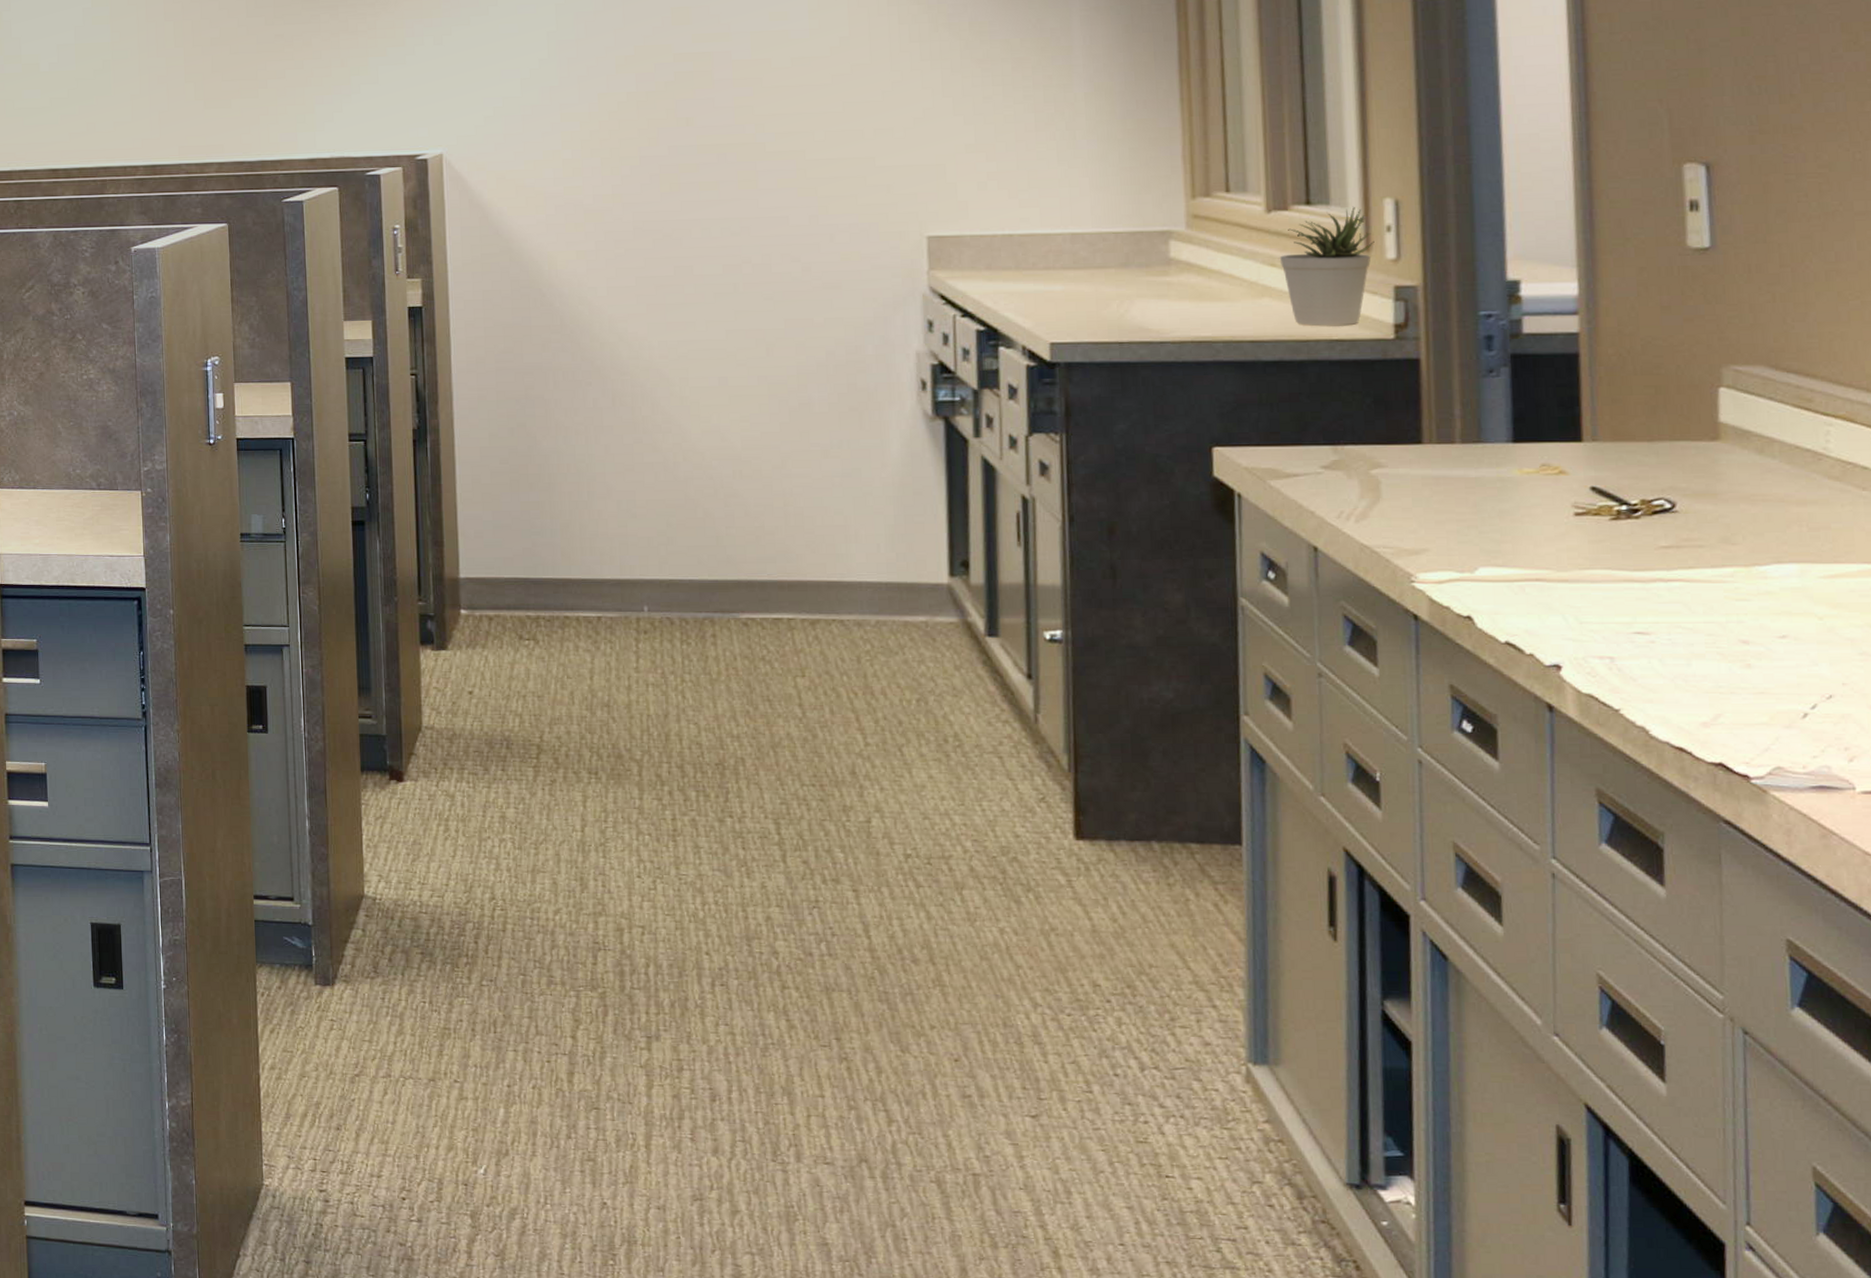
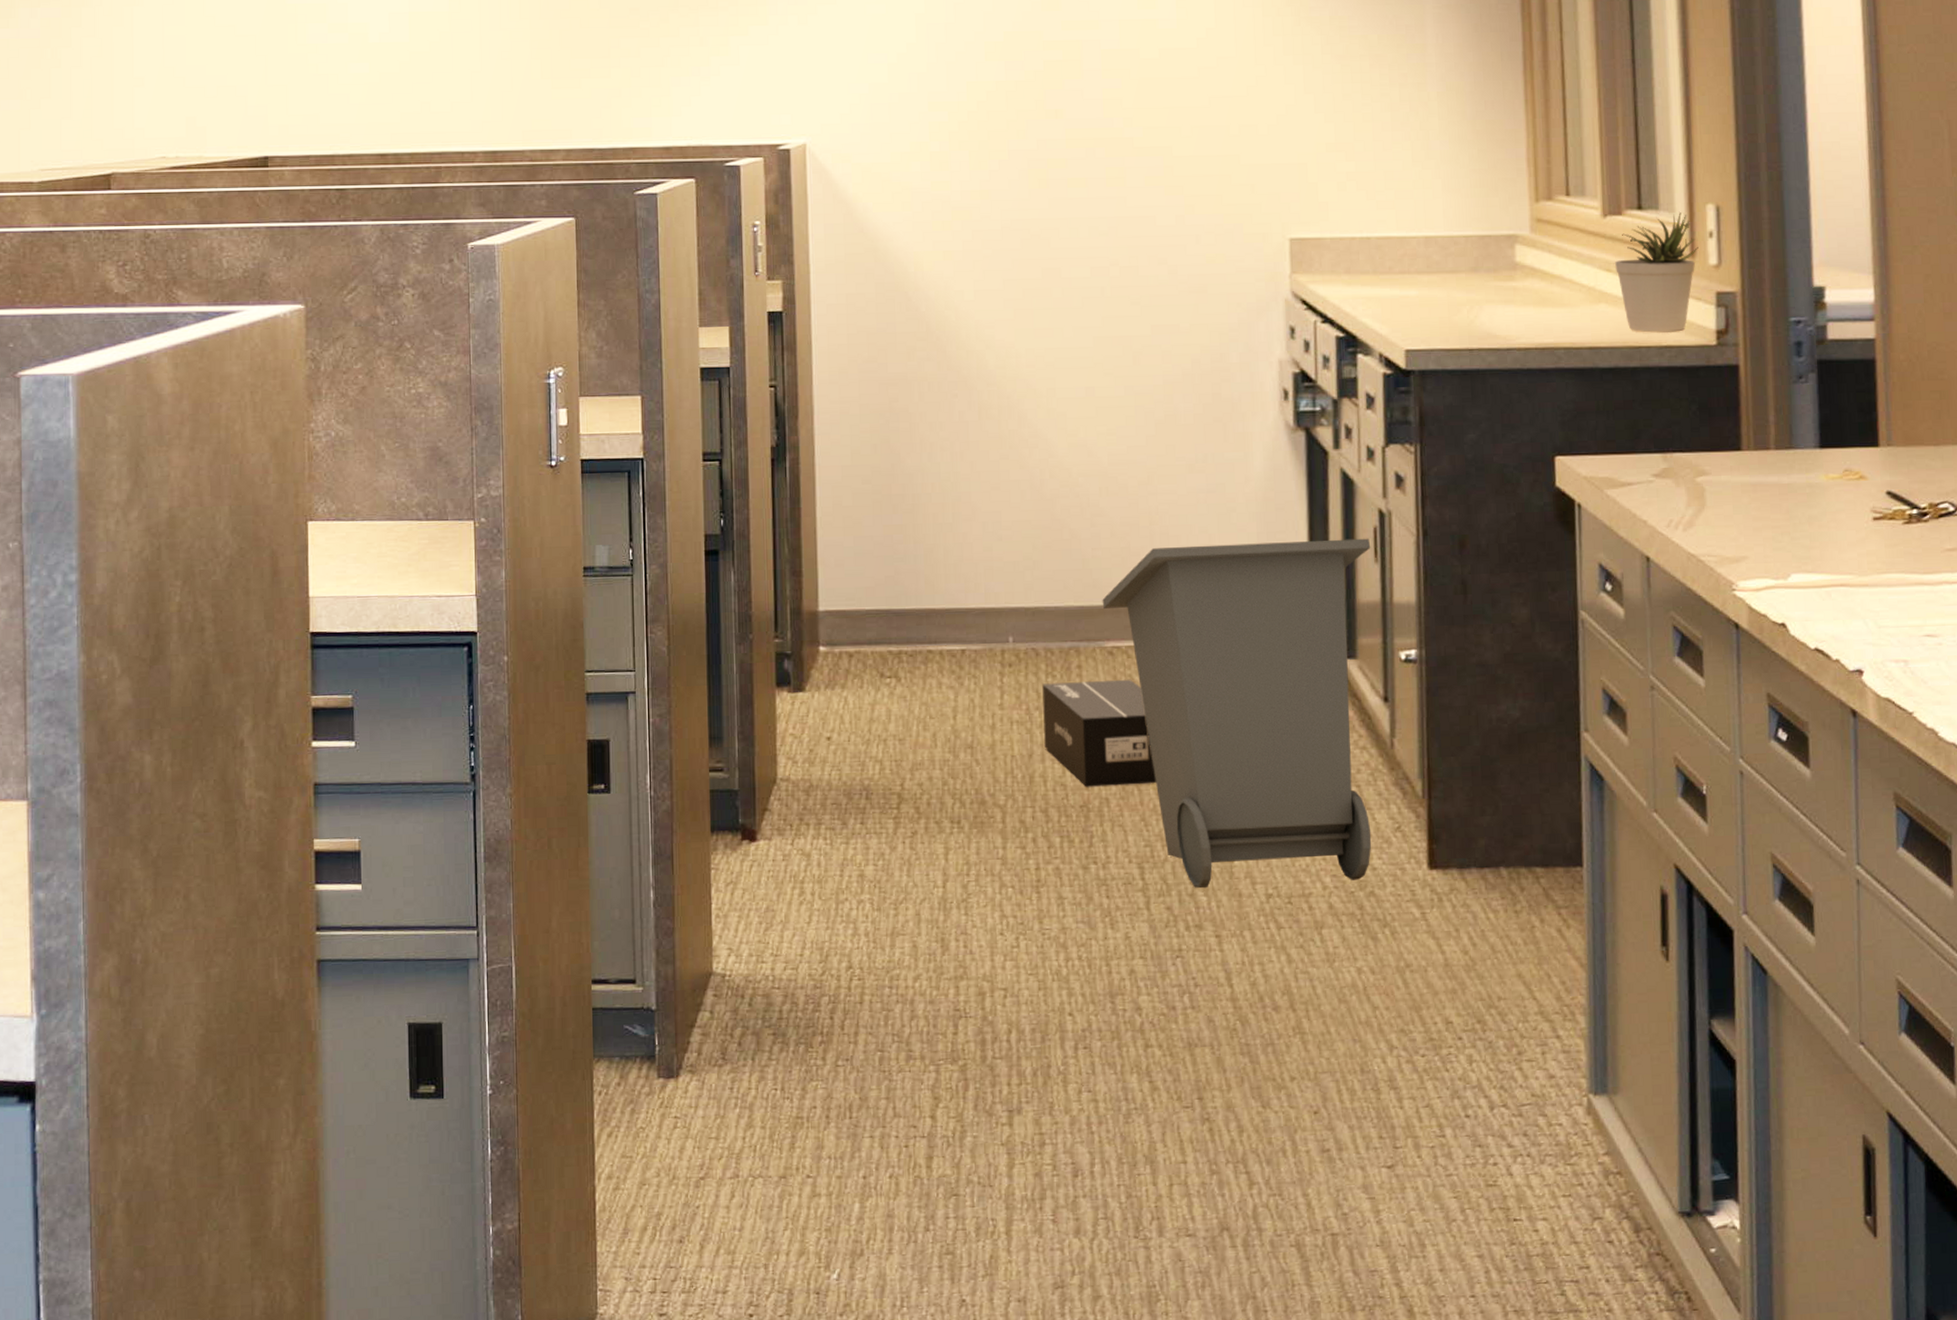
box: none [677,648,793,747] -> present [1042,679,1157,787]
recycling bin: none [736,523,1015,846] -> present [1102,538,1372,889]

